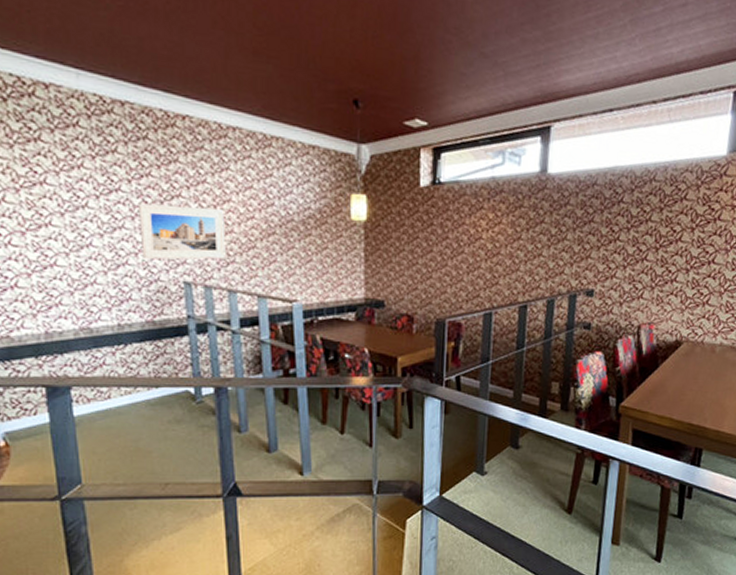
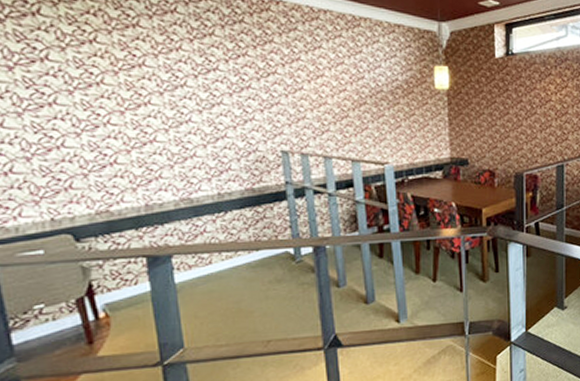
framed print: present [139,203,226,260] -> none [236,80,321,132]

